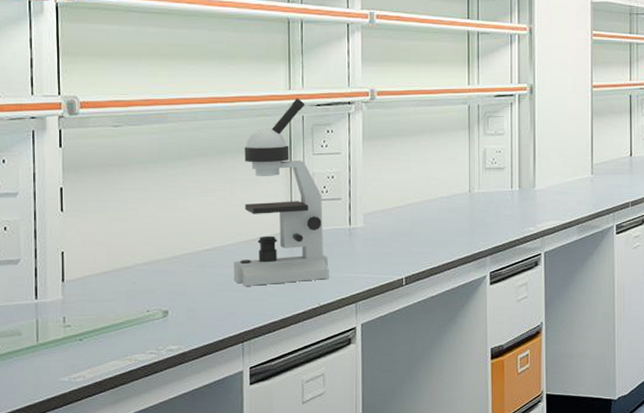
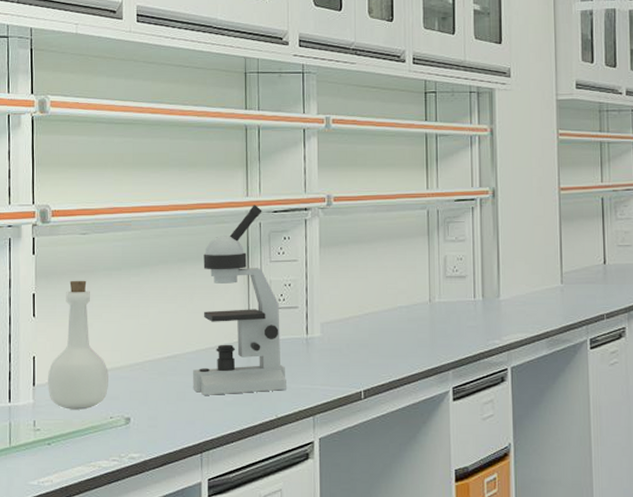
bottle: none [78,173,144,305] -> present [48,280,108,410]

